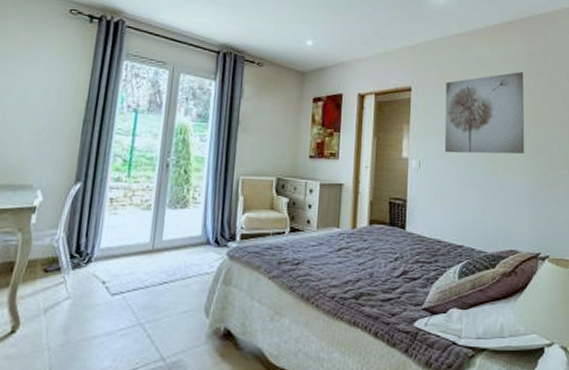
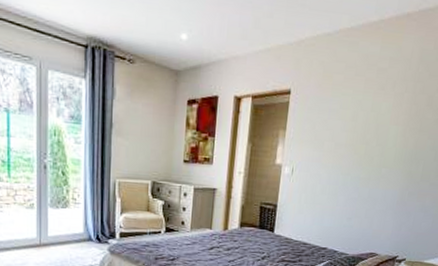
wall art: present [444,72,525,154] -> none [318,74,413,163]

